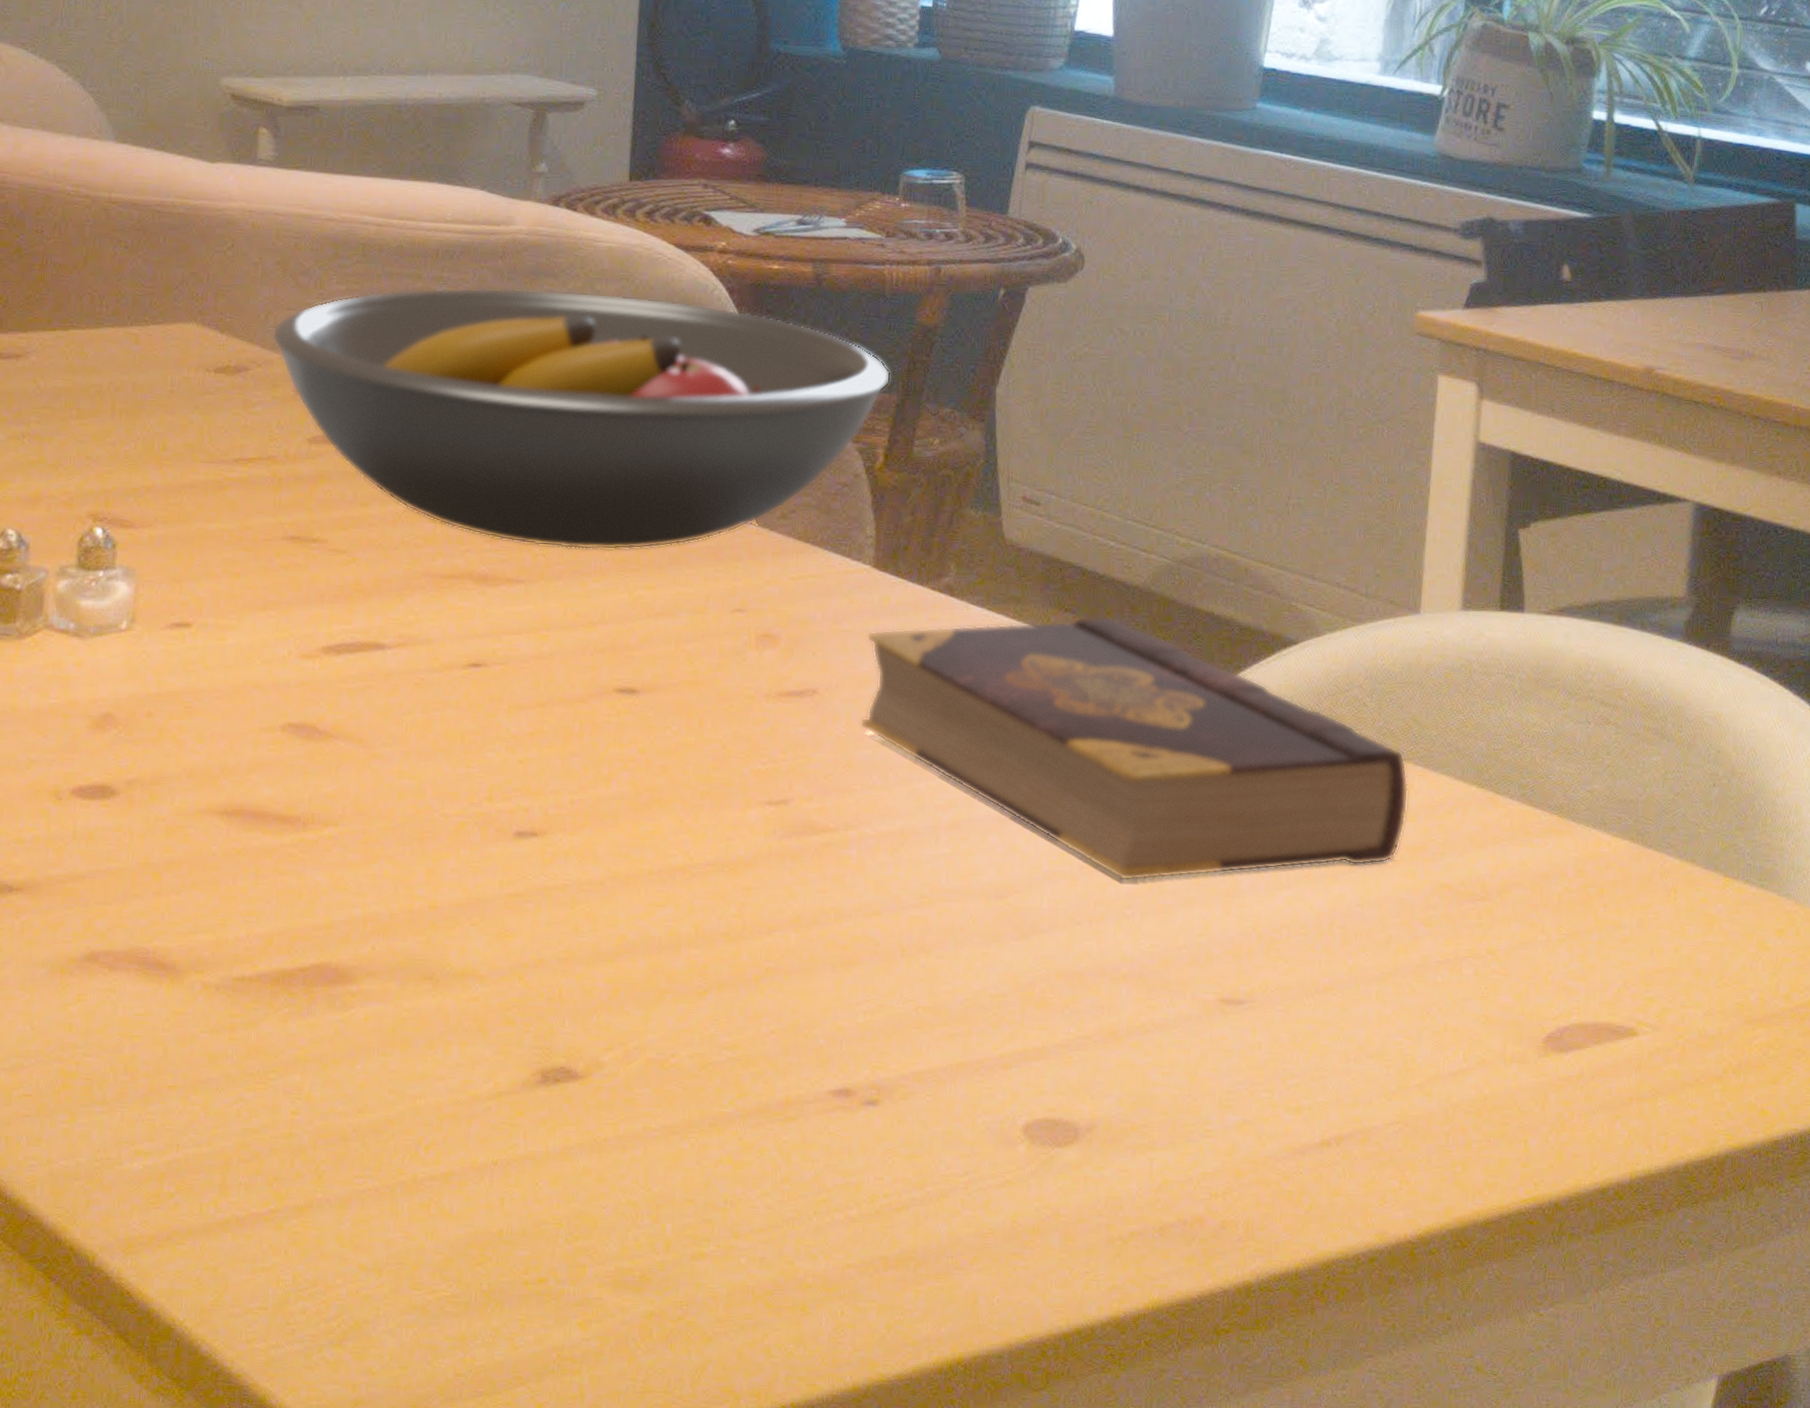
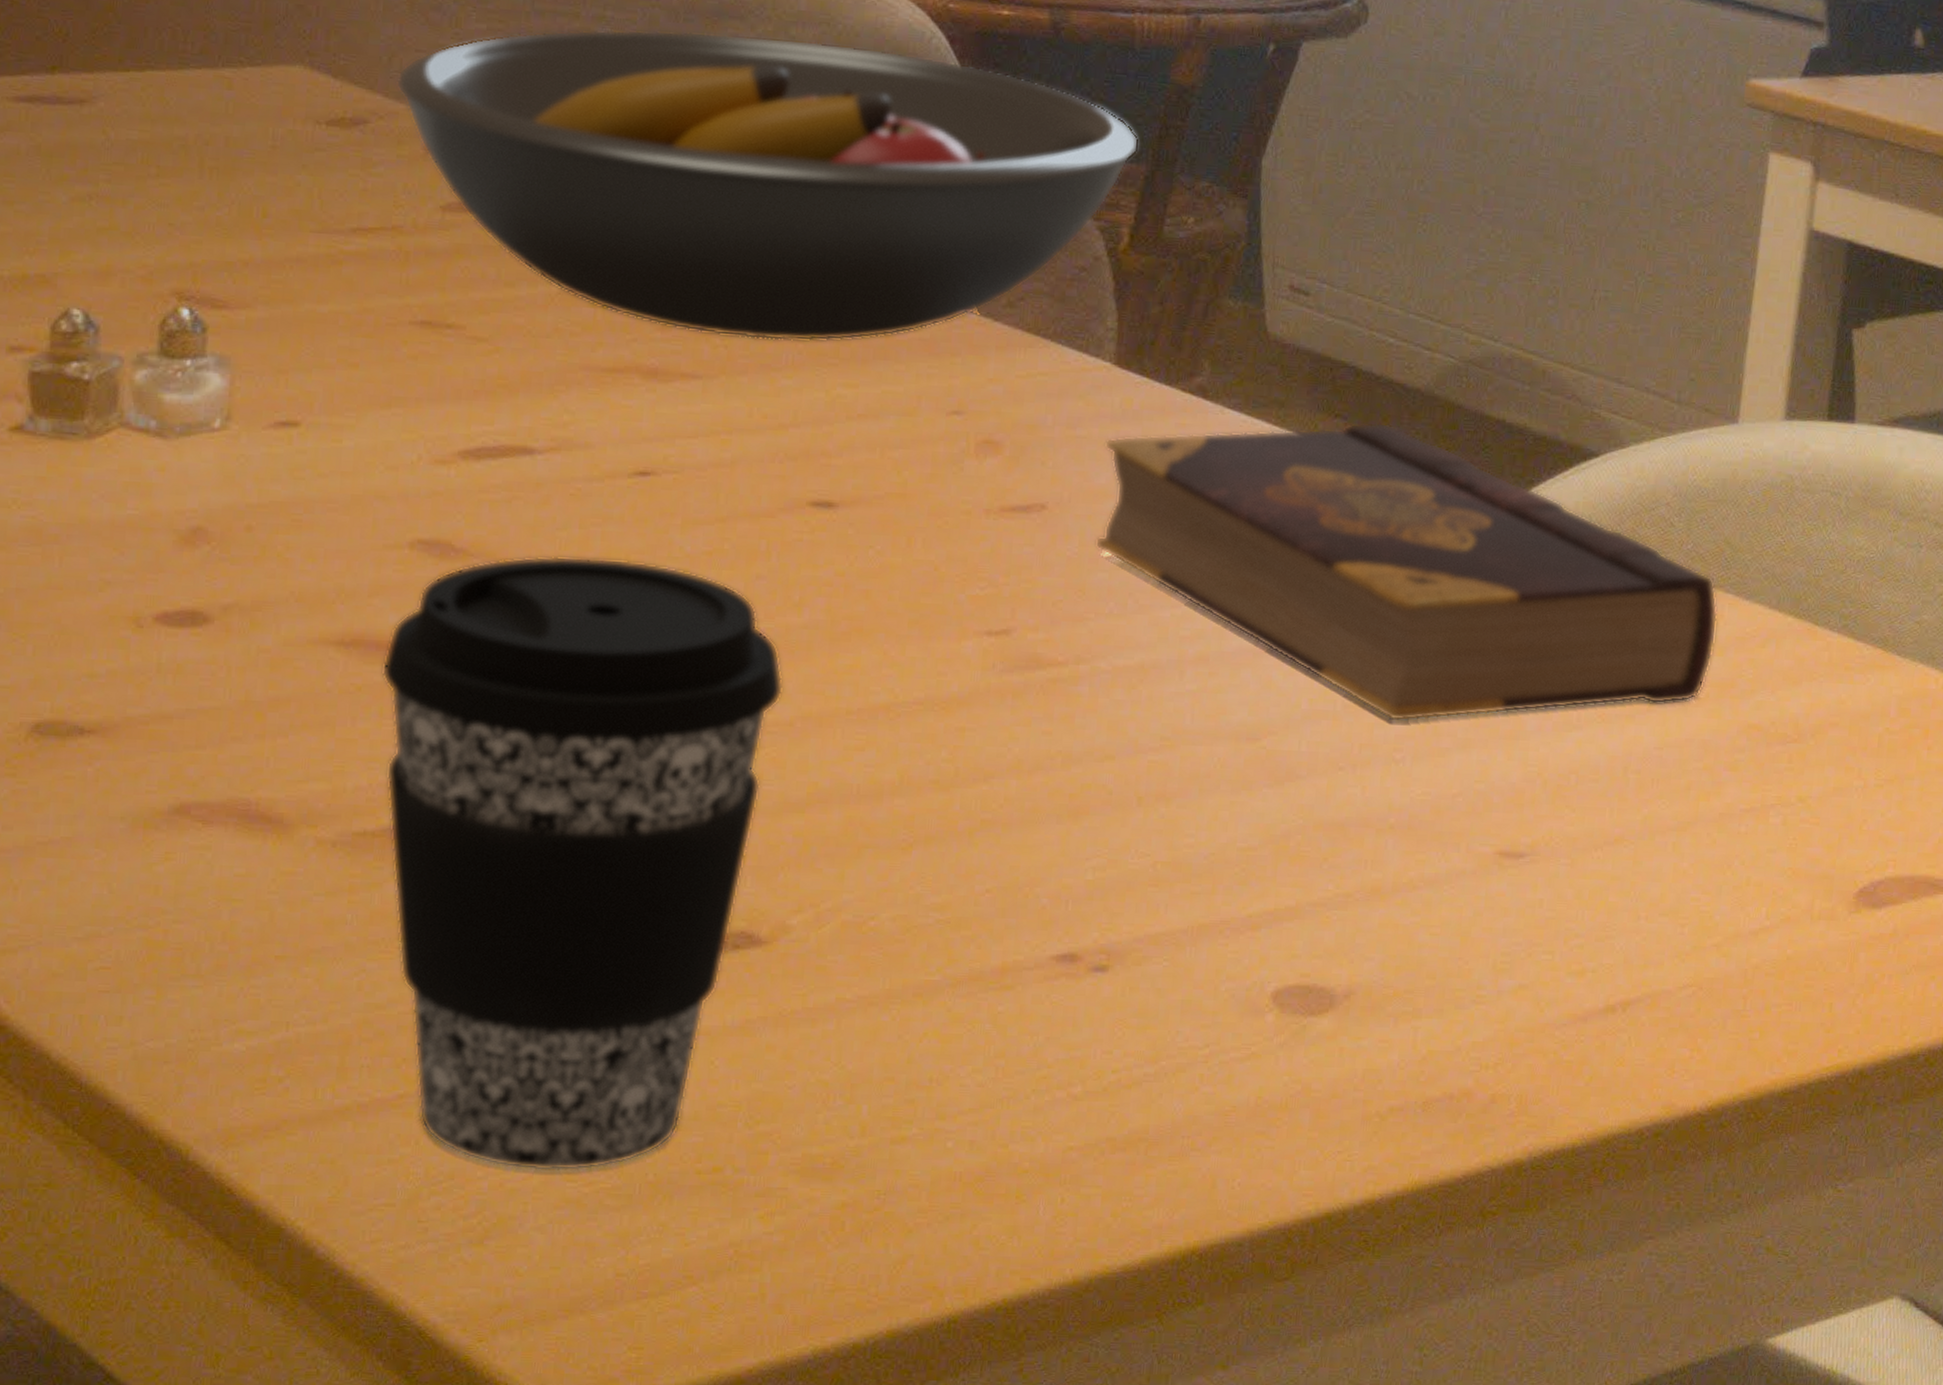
coffee cup: none [257,736,595,1281] -> present [381,555,784,1172]

